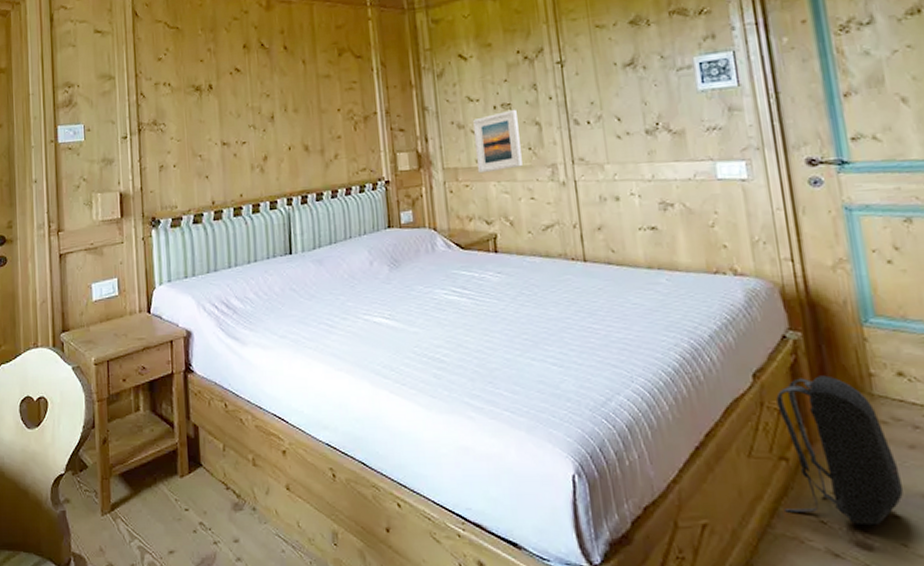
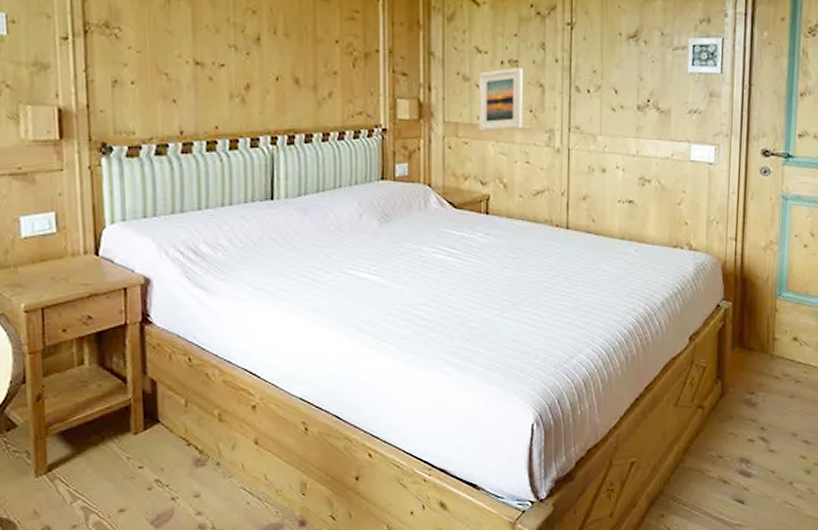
backpack: present [776,375,903,526] -> none [695,339,780,458]

